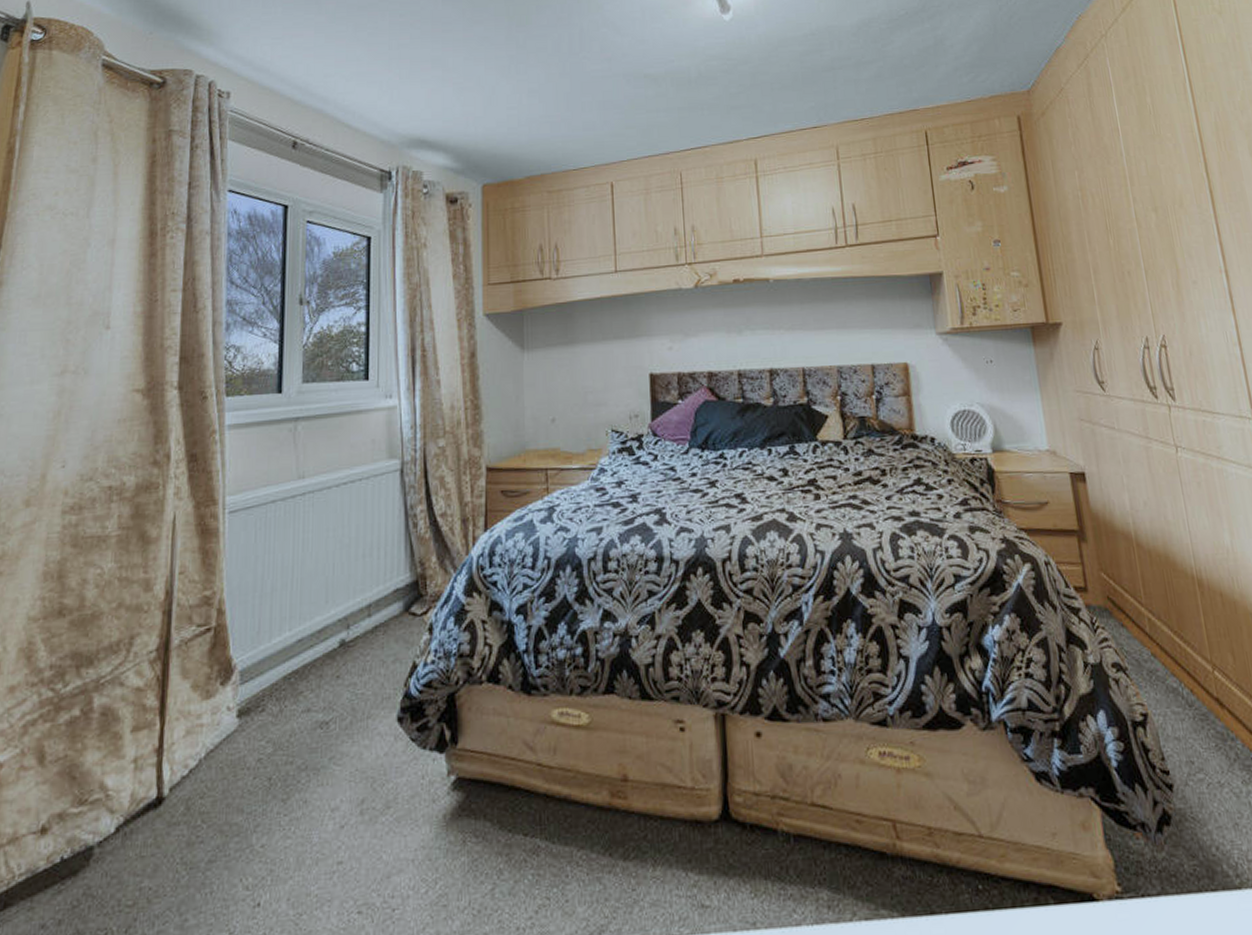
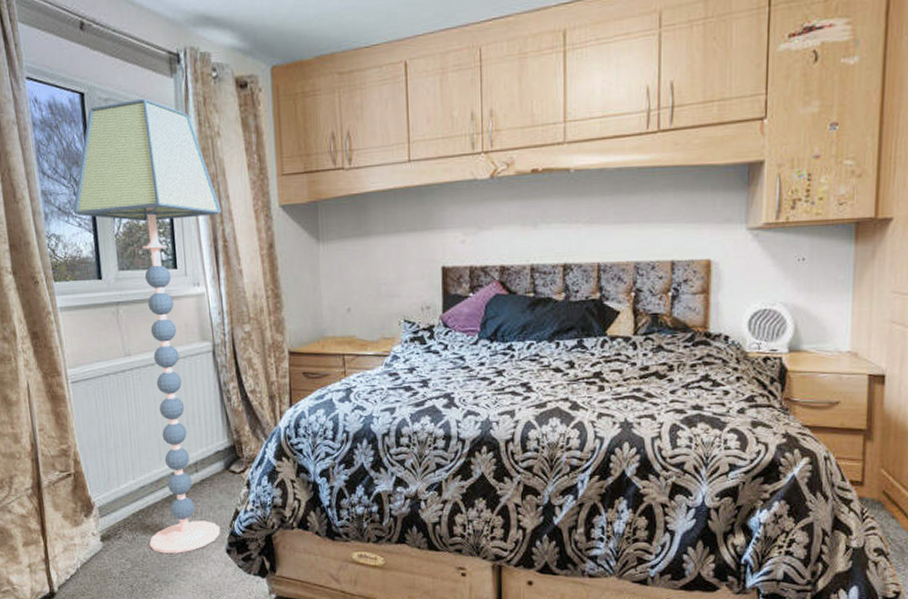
floor lamp: none [259,212,422,729] -> present [73,99,221,553]

